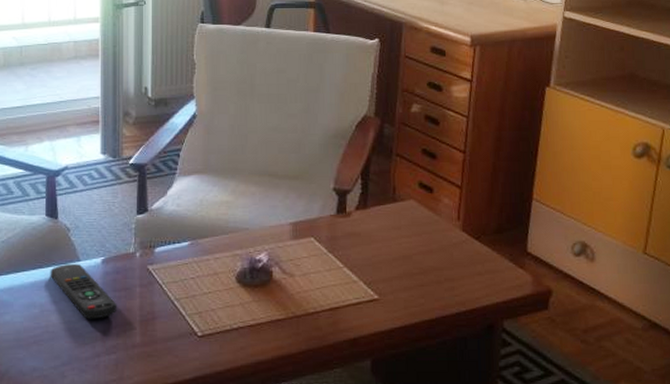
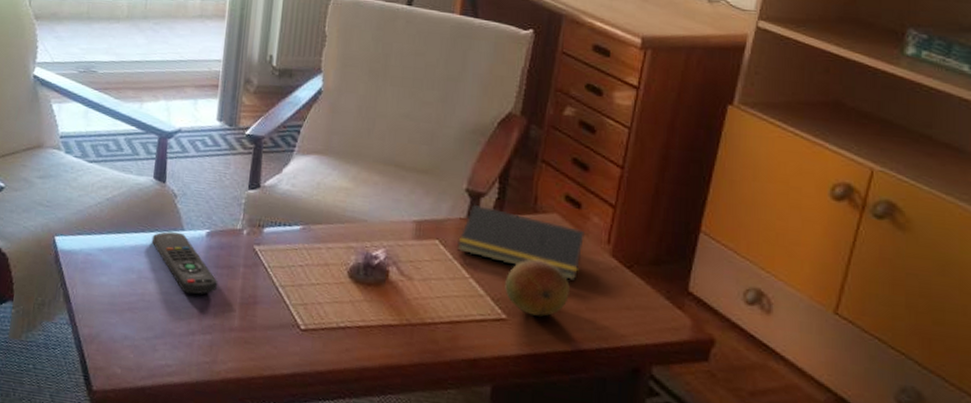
notepad: none [330,200,438,256] -> present [457,204,585,281]
fruit: none [375,242,430,292] -> present [505,258,570,317]

